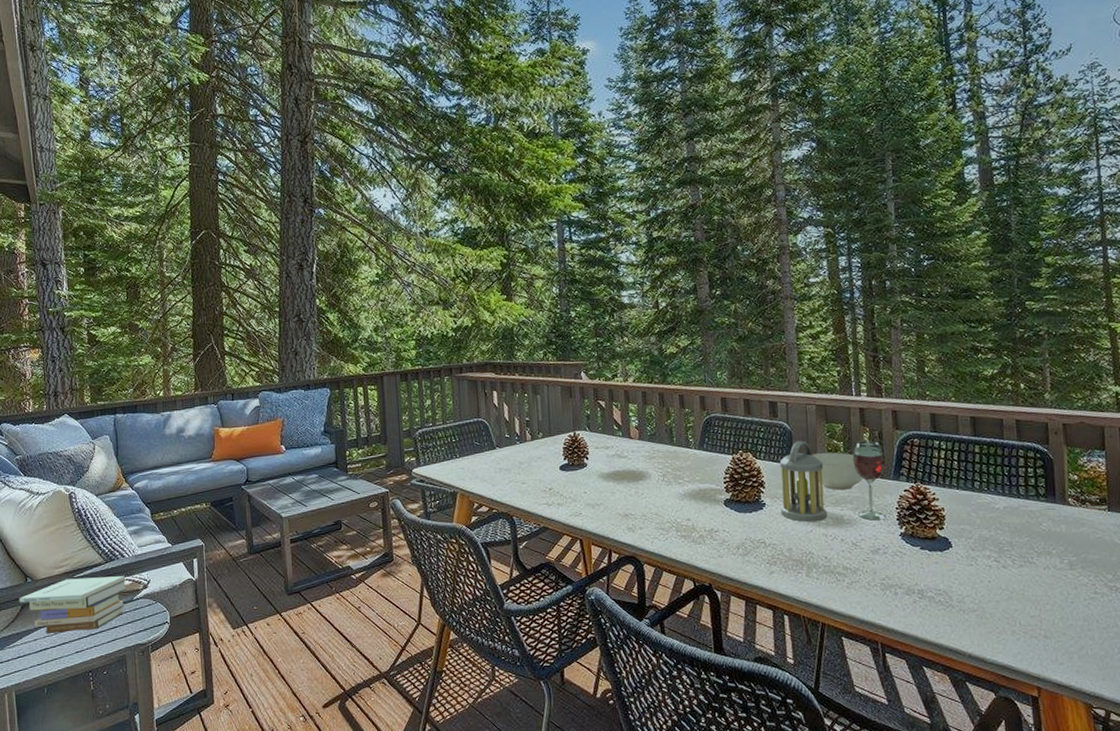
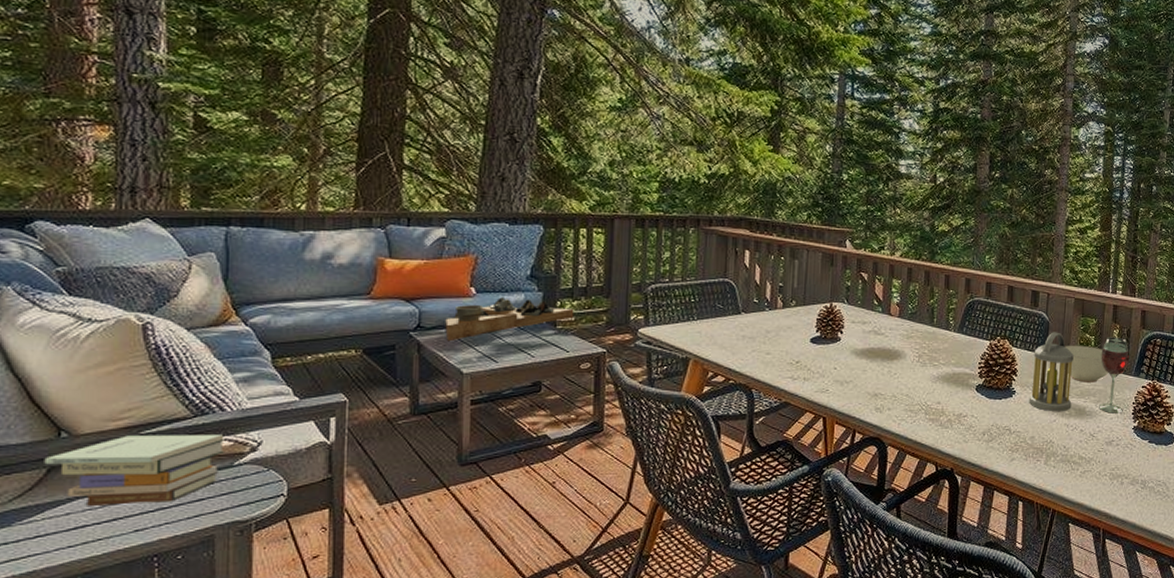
decorative tray: none [266,451,361,492] -> present [445,297,574,342]

